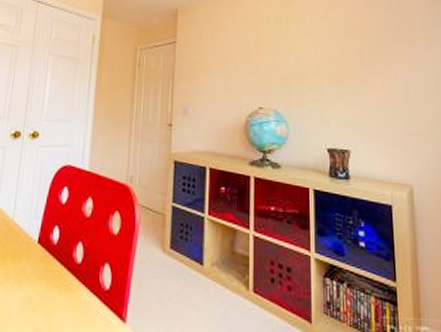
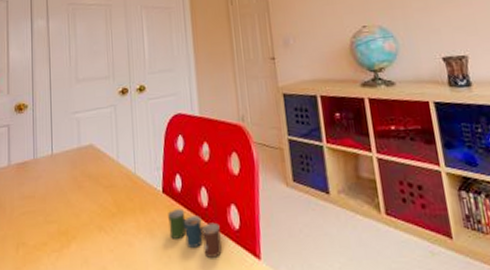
cup: none [37,261,90,316] -> present [168,209,222,258]

